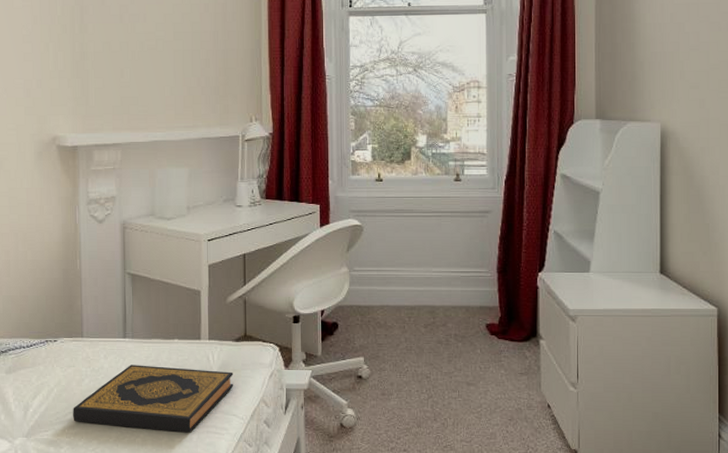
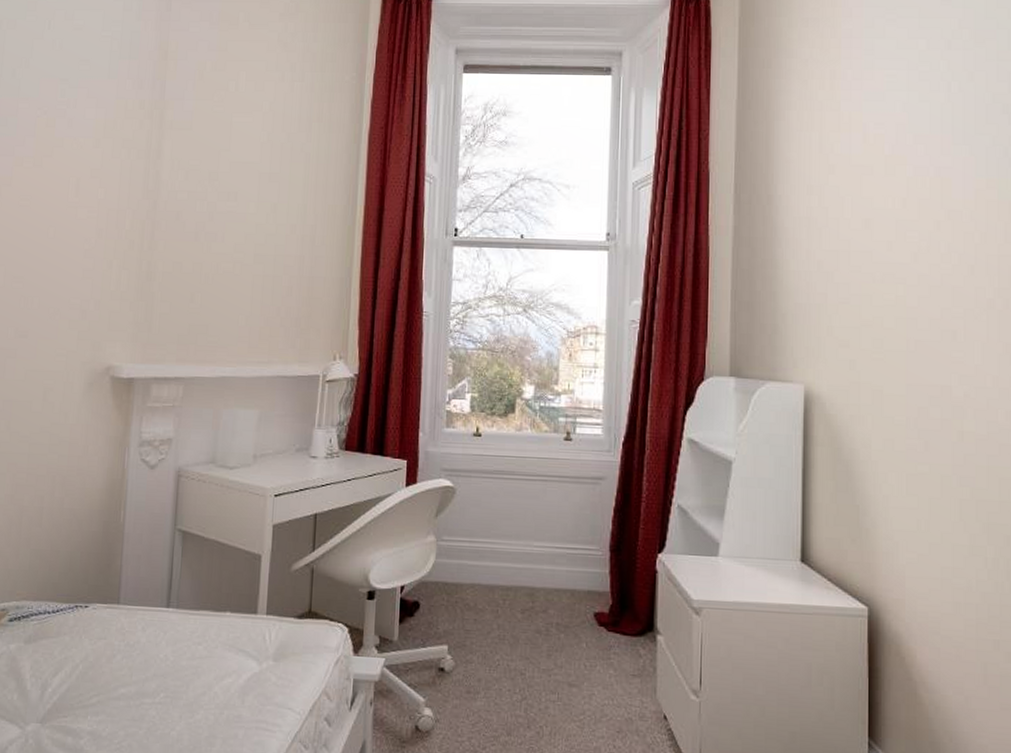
hardback book: present [73,365,234,433] -> none [98,640,293,728]

